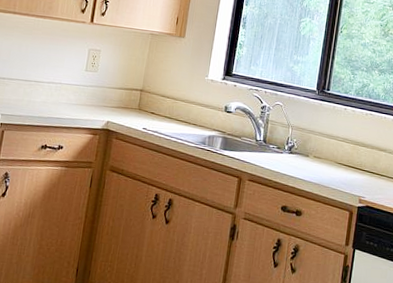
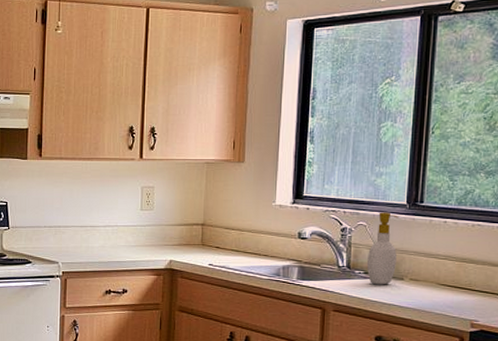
soap bottle: none [280,95,310,160] -> present [367,212,399,285]

